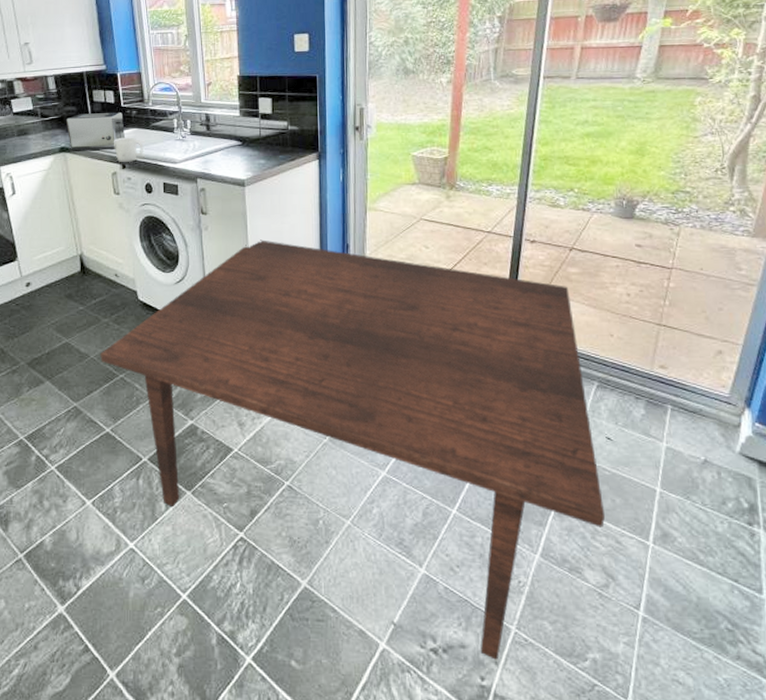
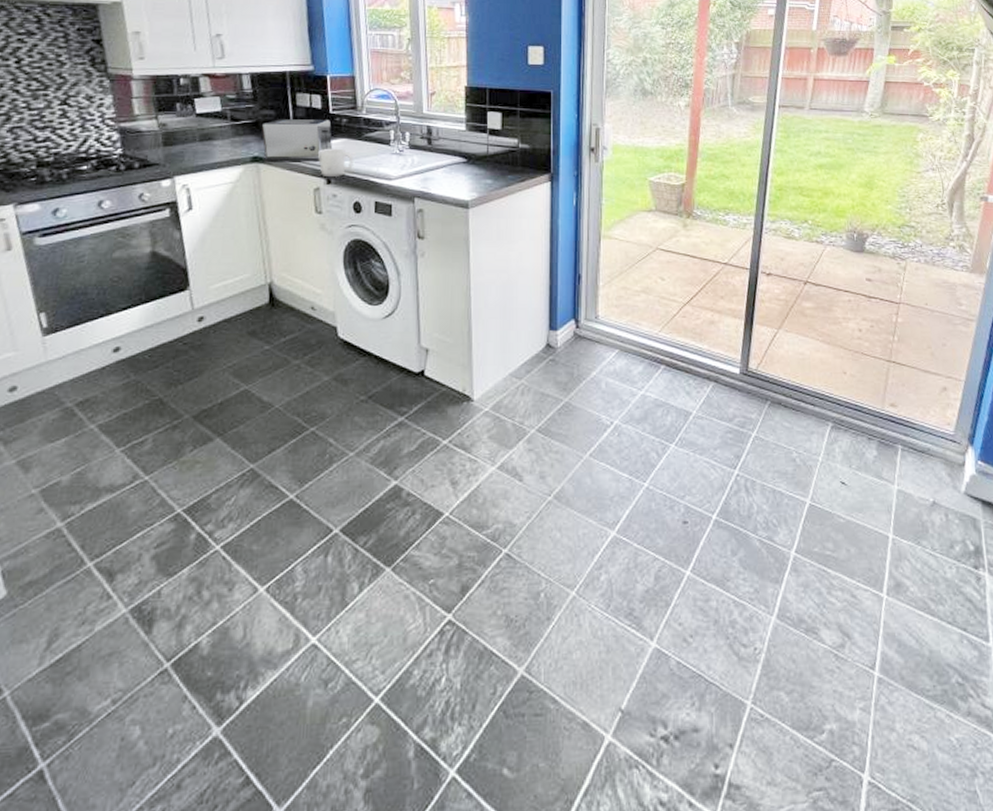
table: present [100,239,606,660] -> none [287,268,841,742]

